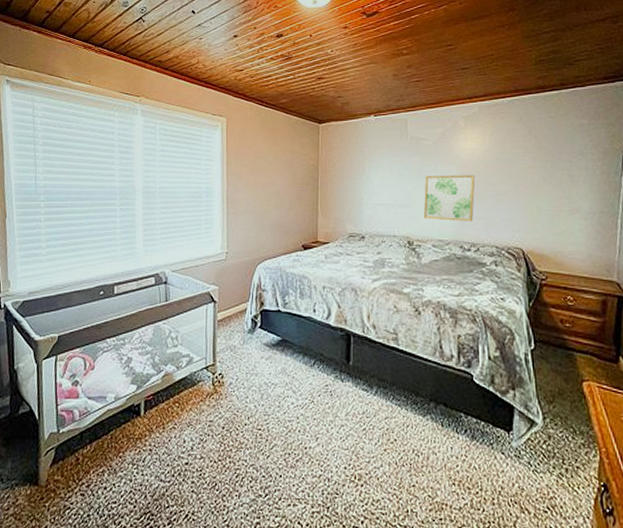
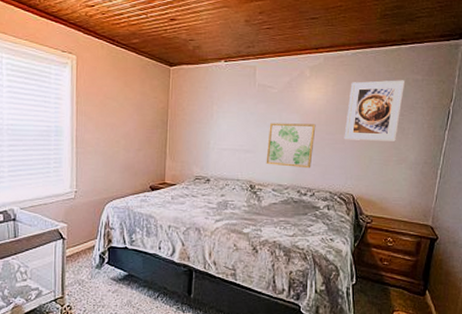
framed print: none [507,125,570,190] -> present [344,80,406,141]

